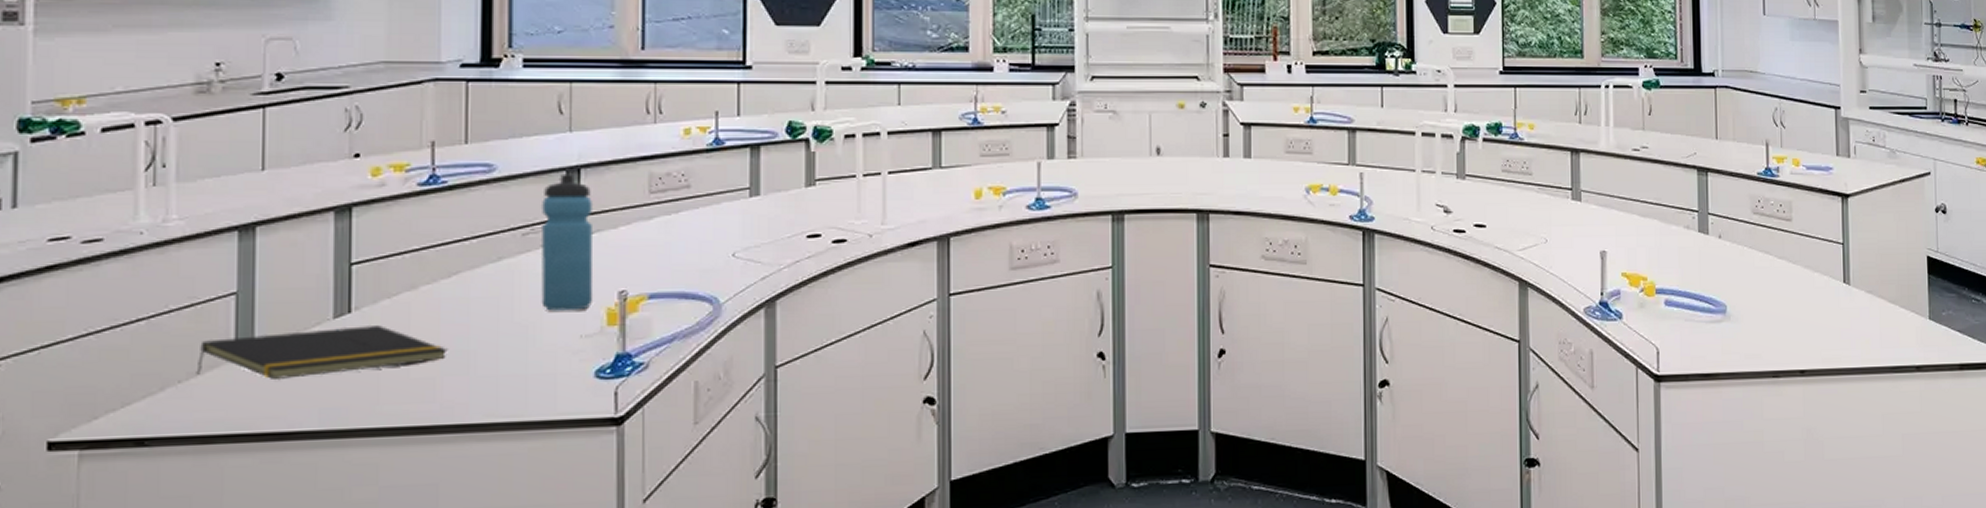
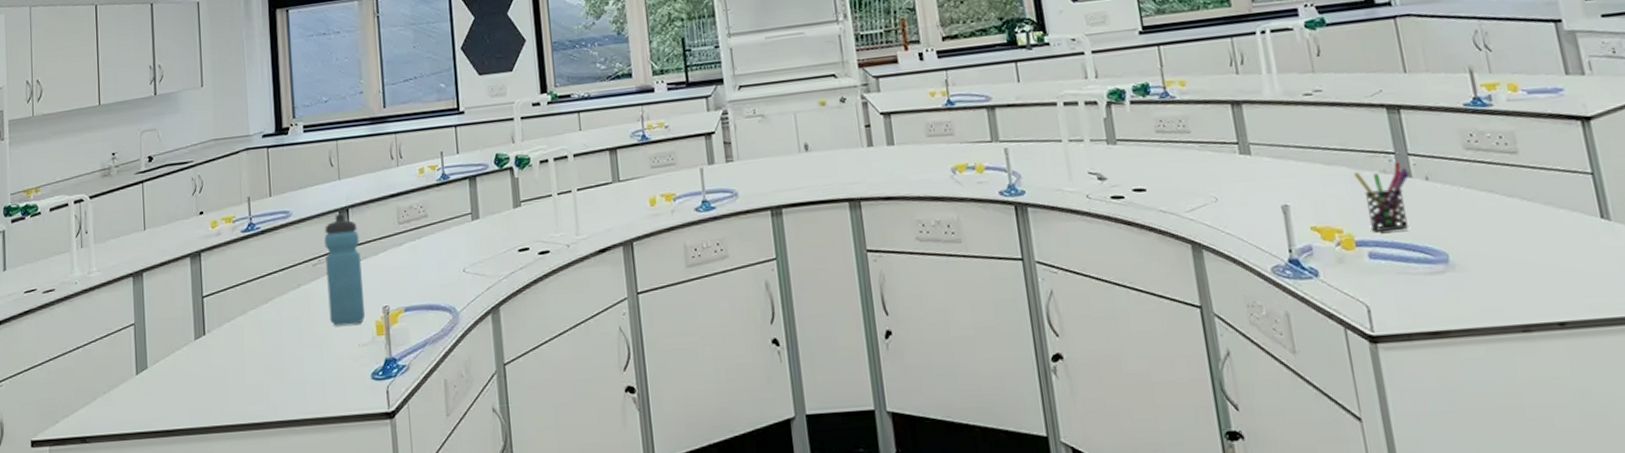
notepad: present [196,325,448,381] -> none [113,344,269,390]
pen holder: none [1663,219,1707,281] -> present [1354,161,1410,232]

